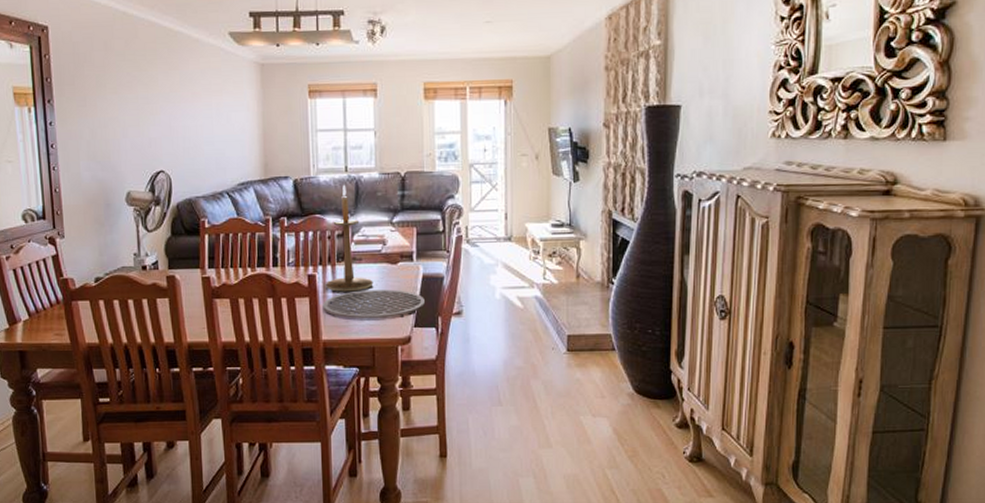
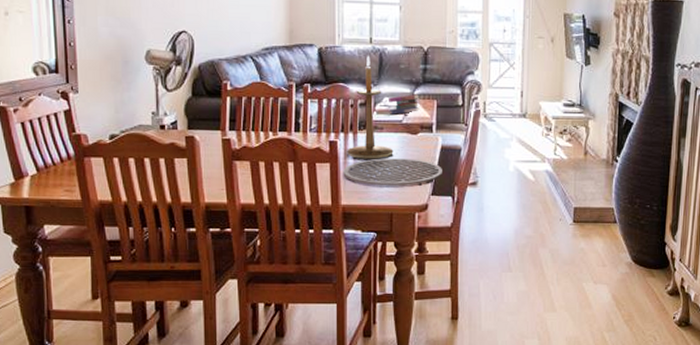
books: none [366,222,399,244] -> present [389,94,420,115]

